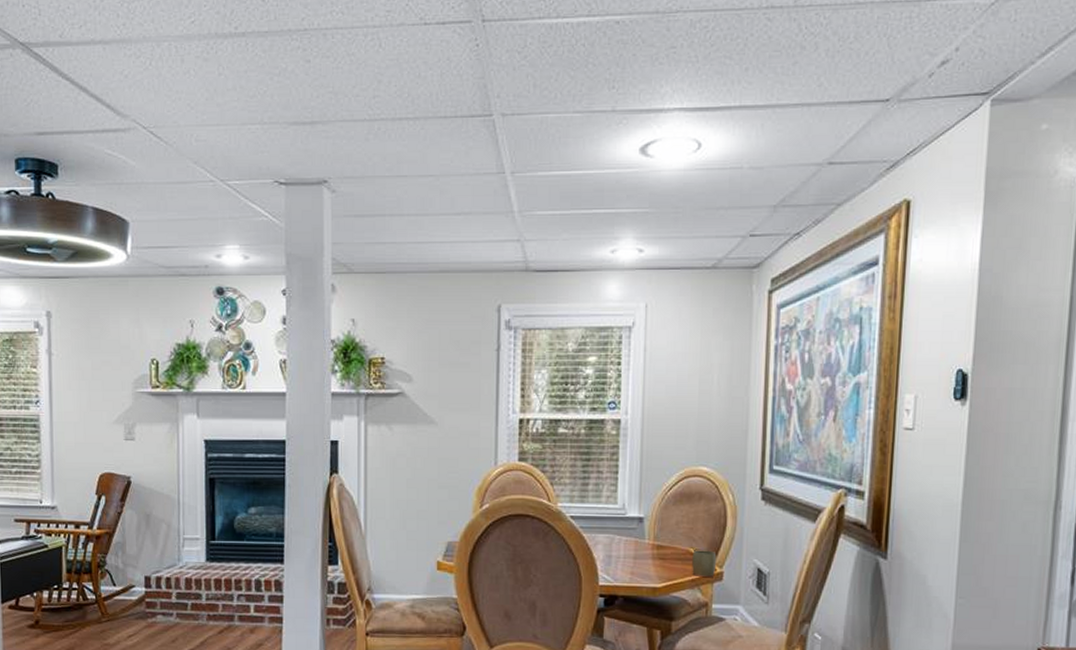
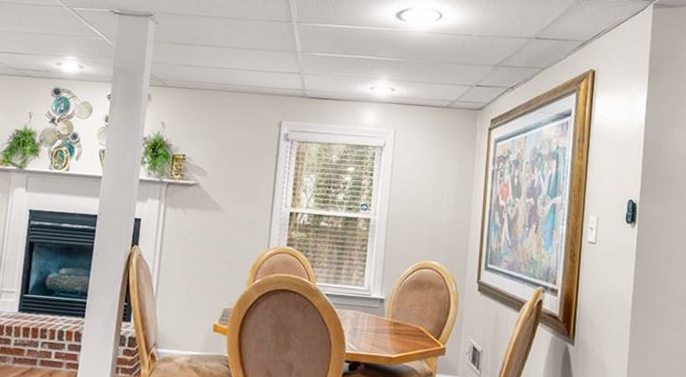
mug: present [692,550,717,577] -> none [421,328,441,351]

